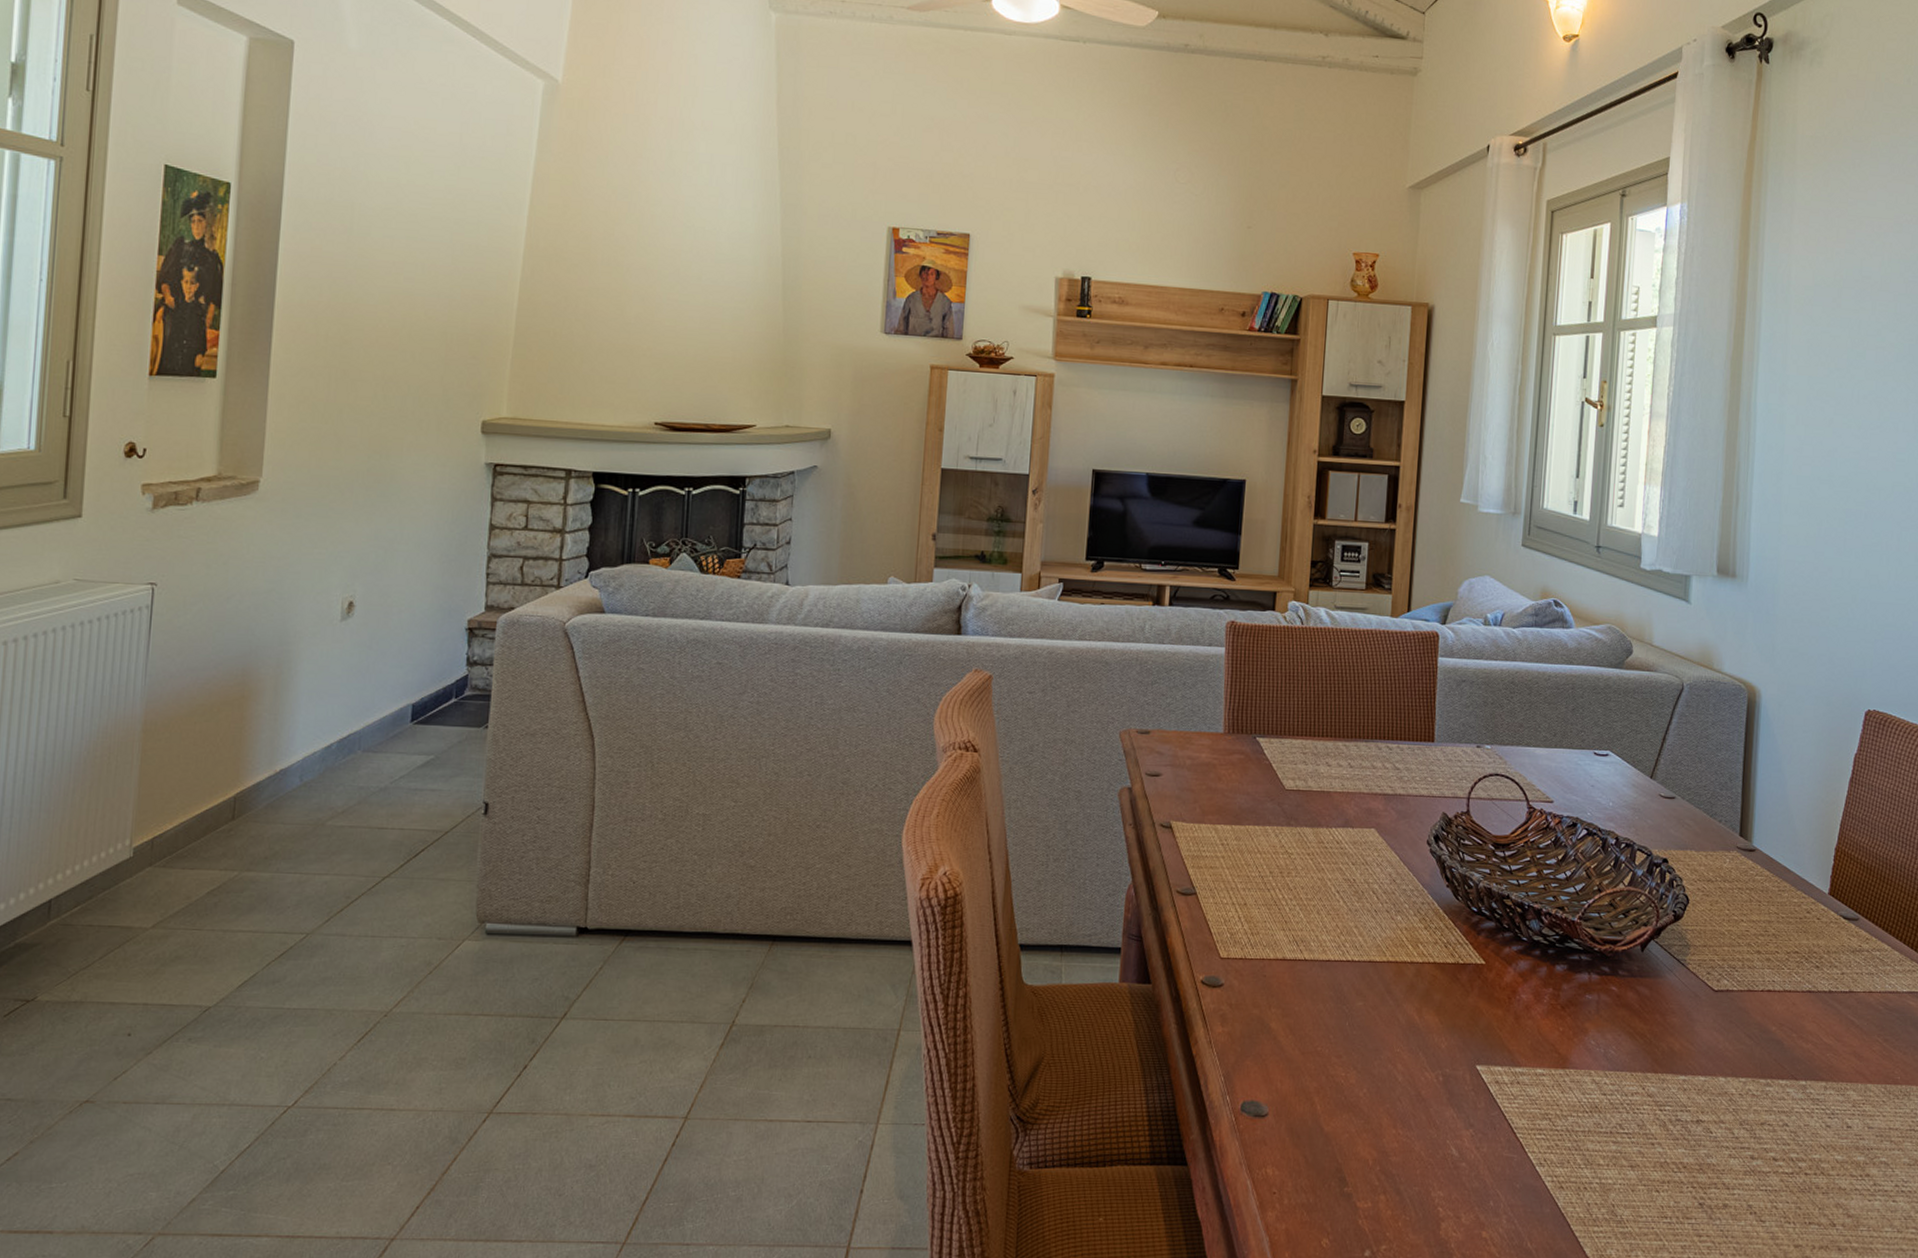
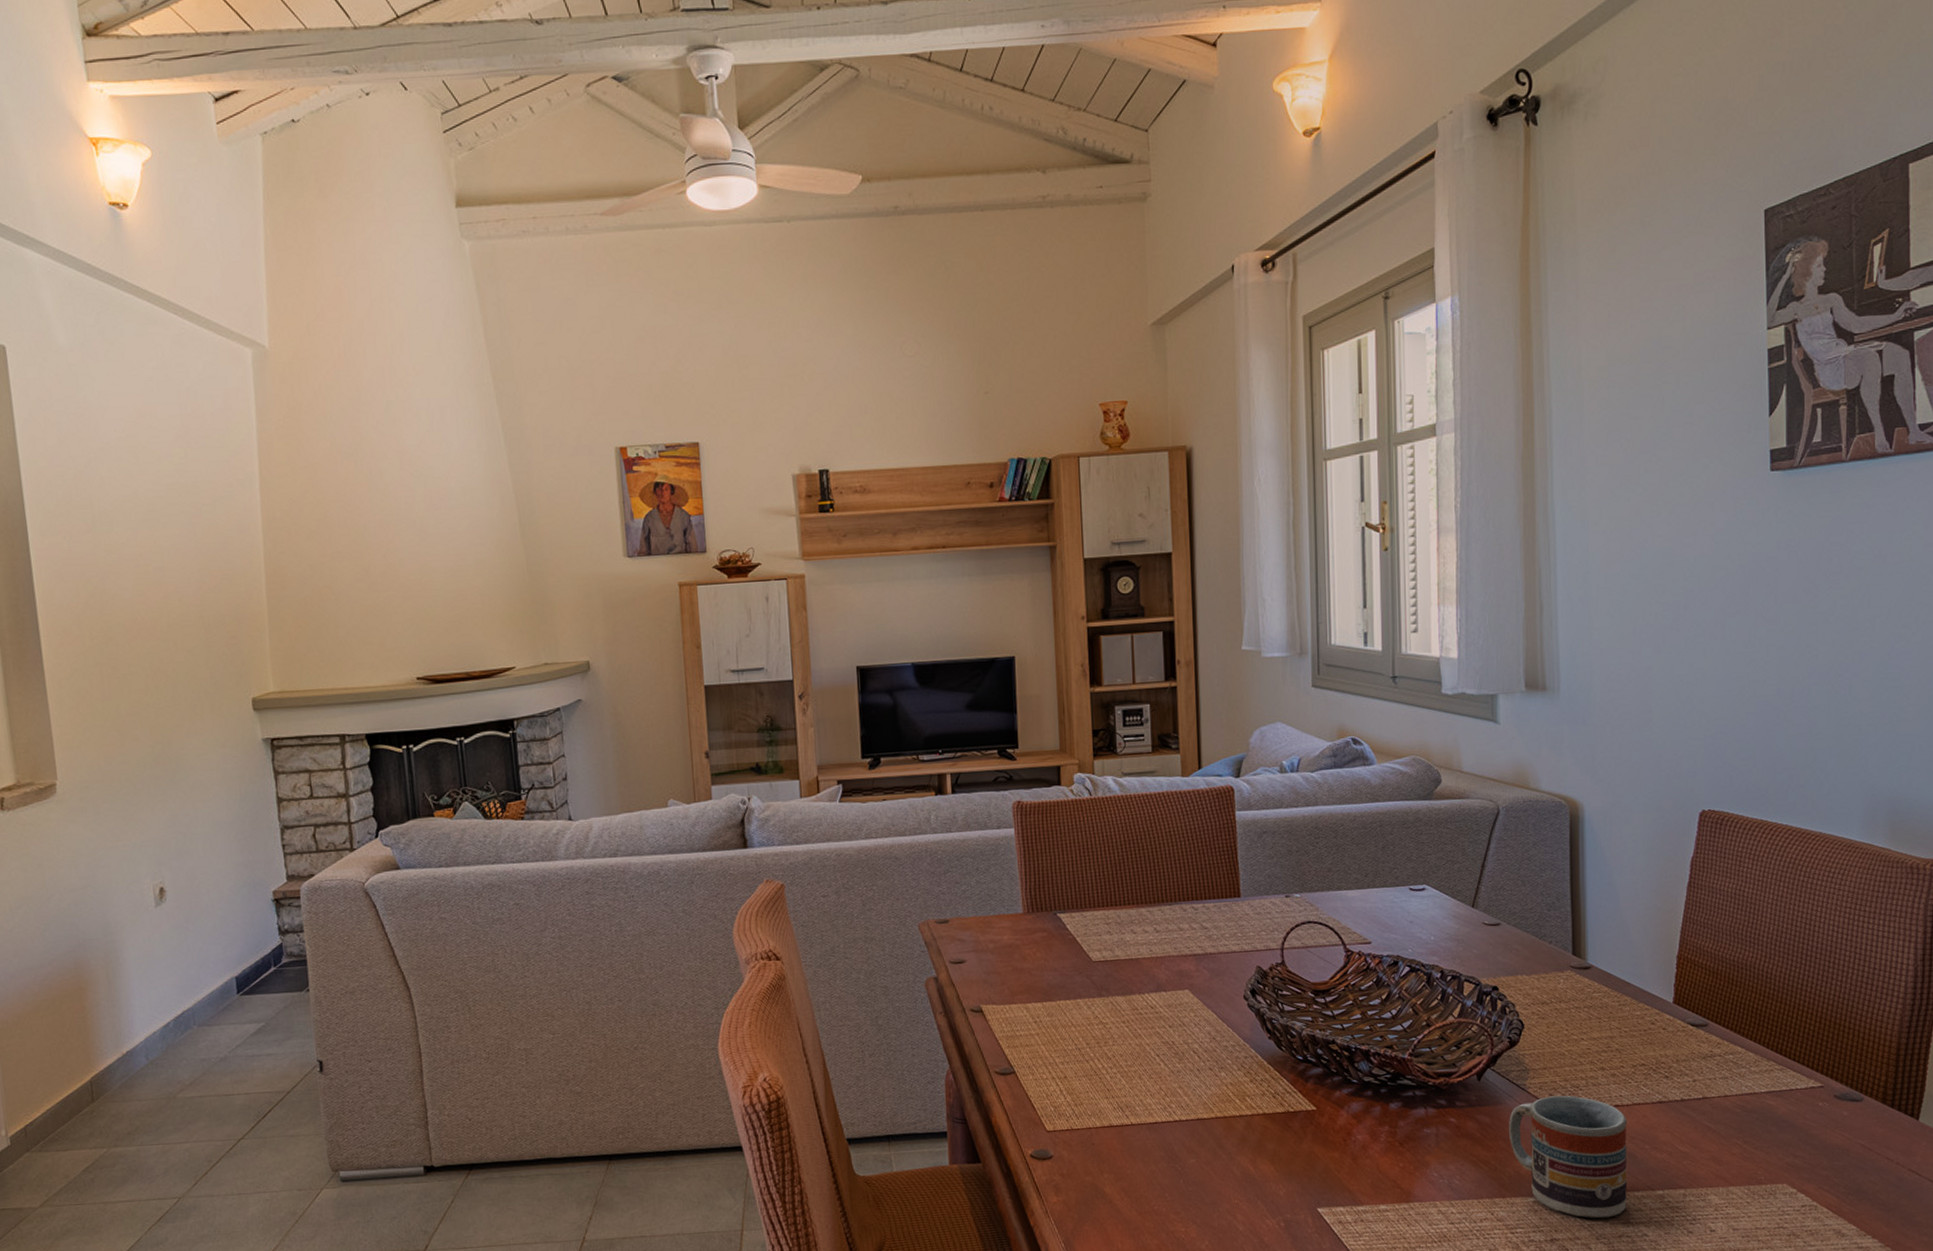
cup: none [1666,974,1778,1104] -> present [1509,1095,1628,1219]

